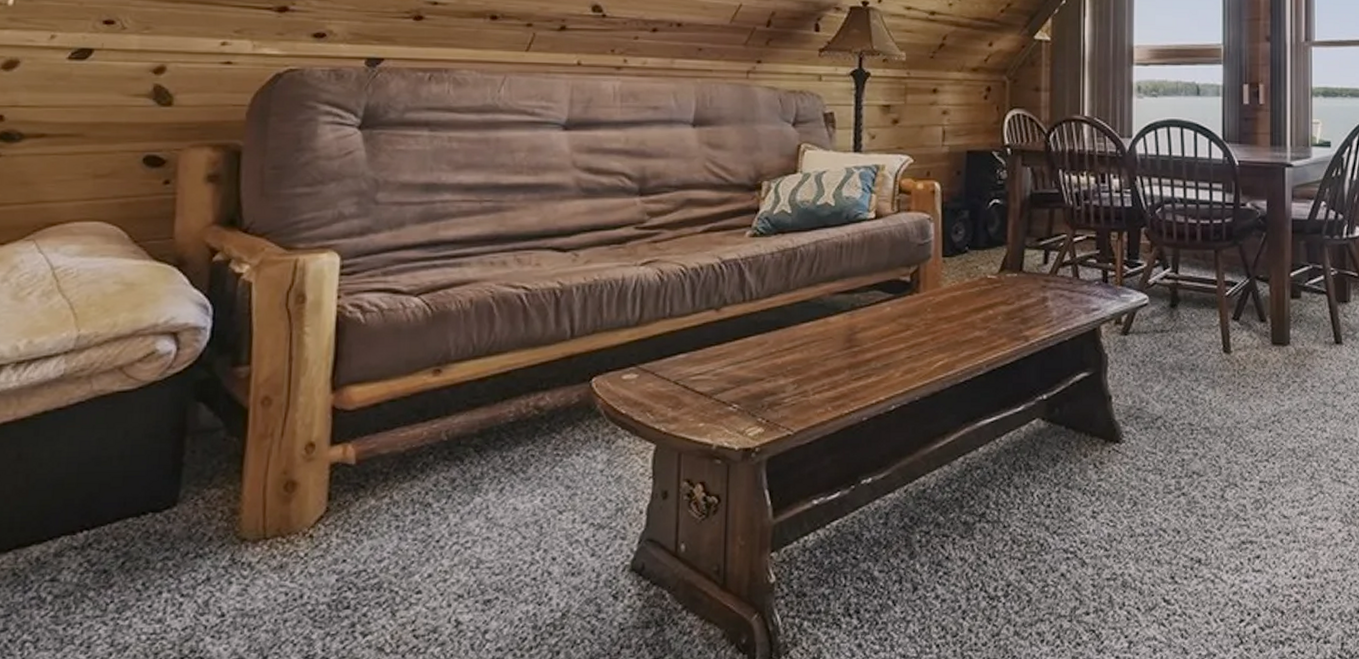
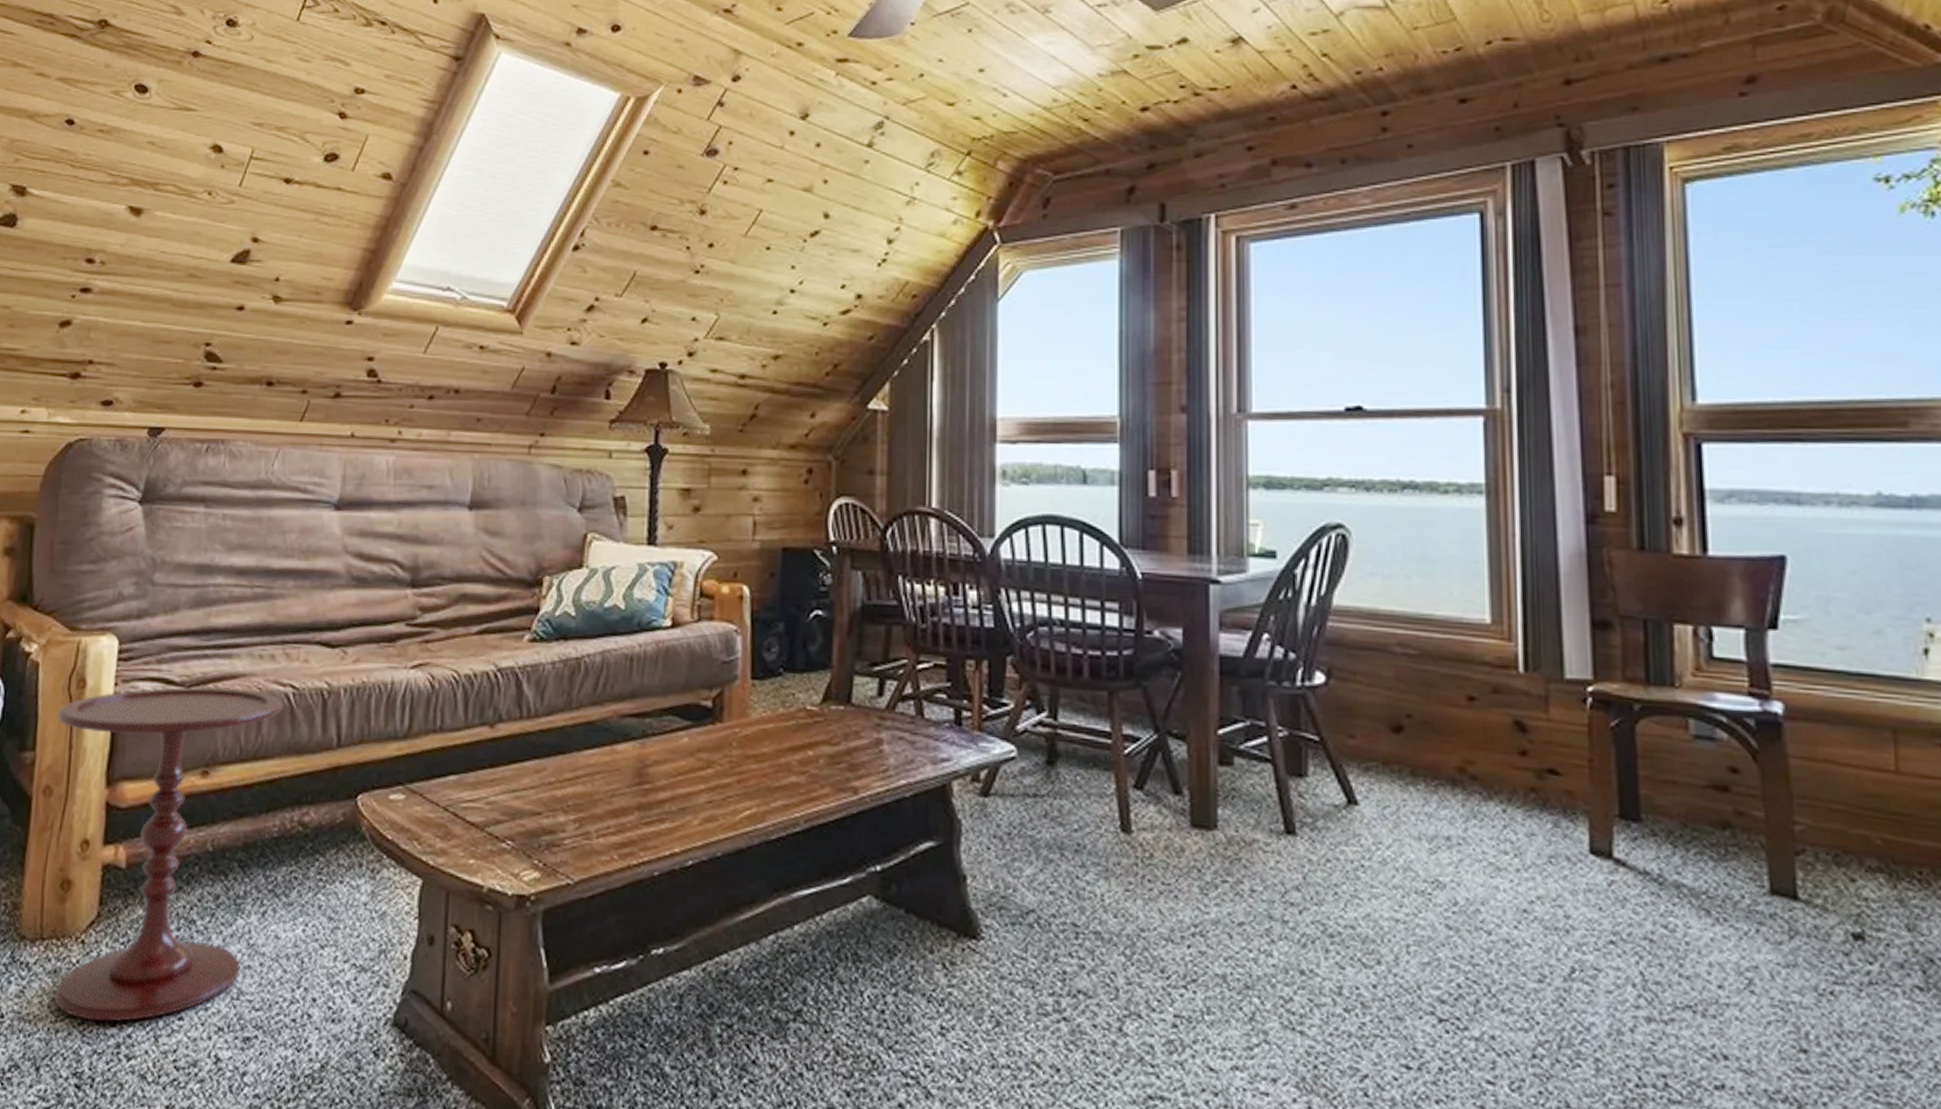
side table: none [275,293,515,607] -> present [54,686,283,1022]

